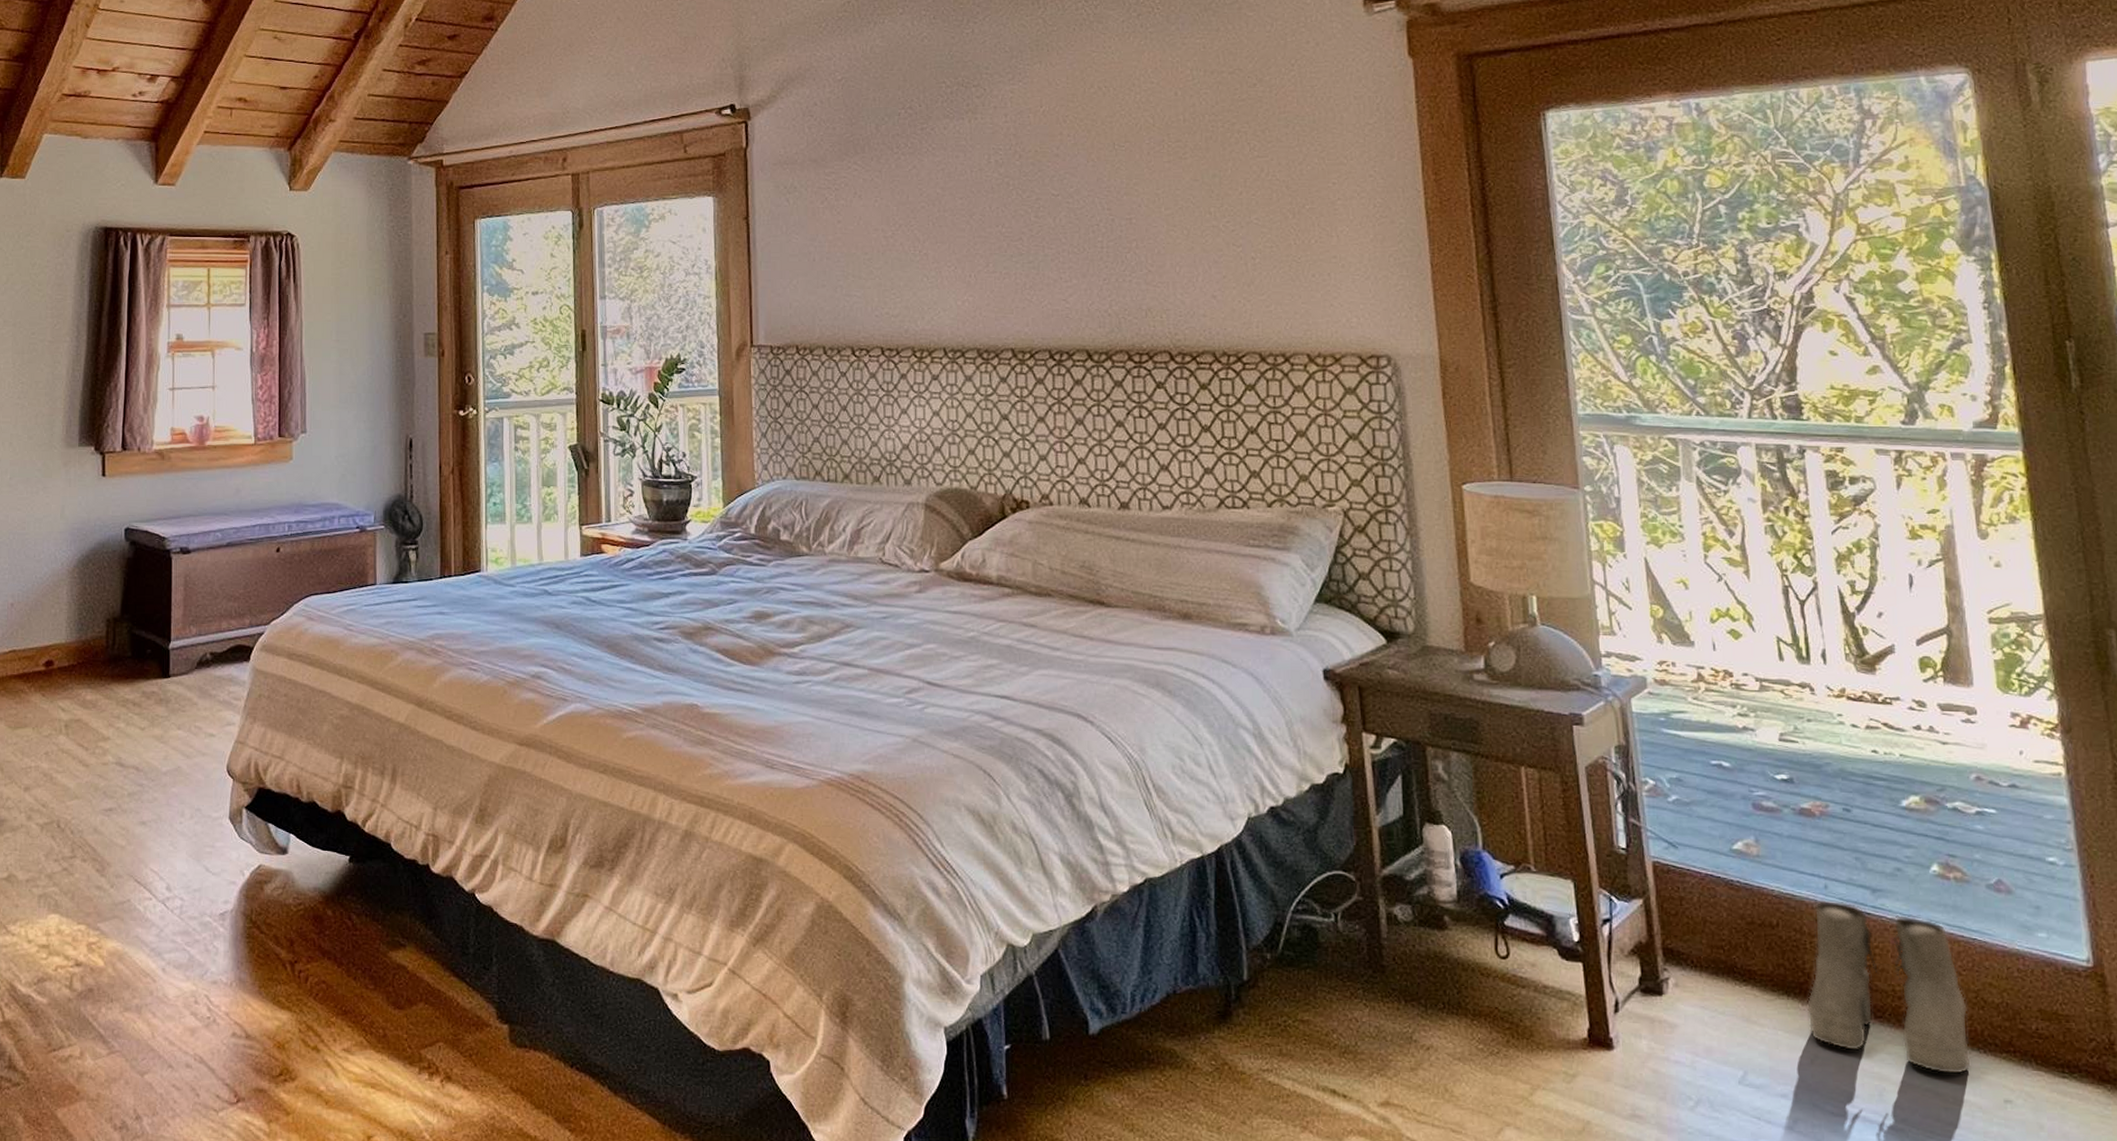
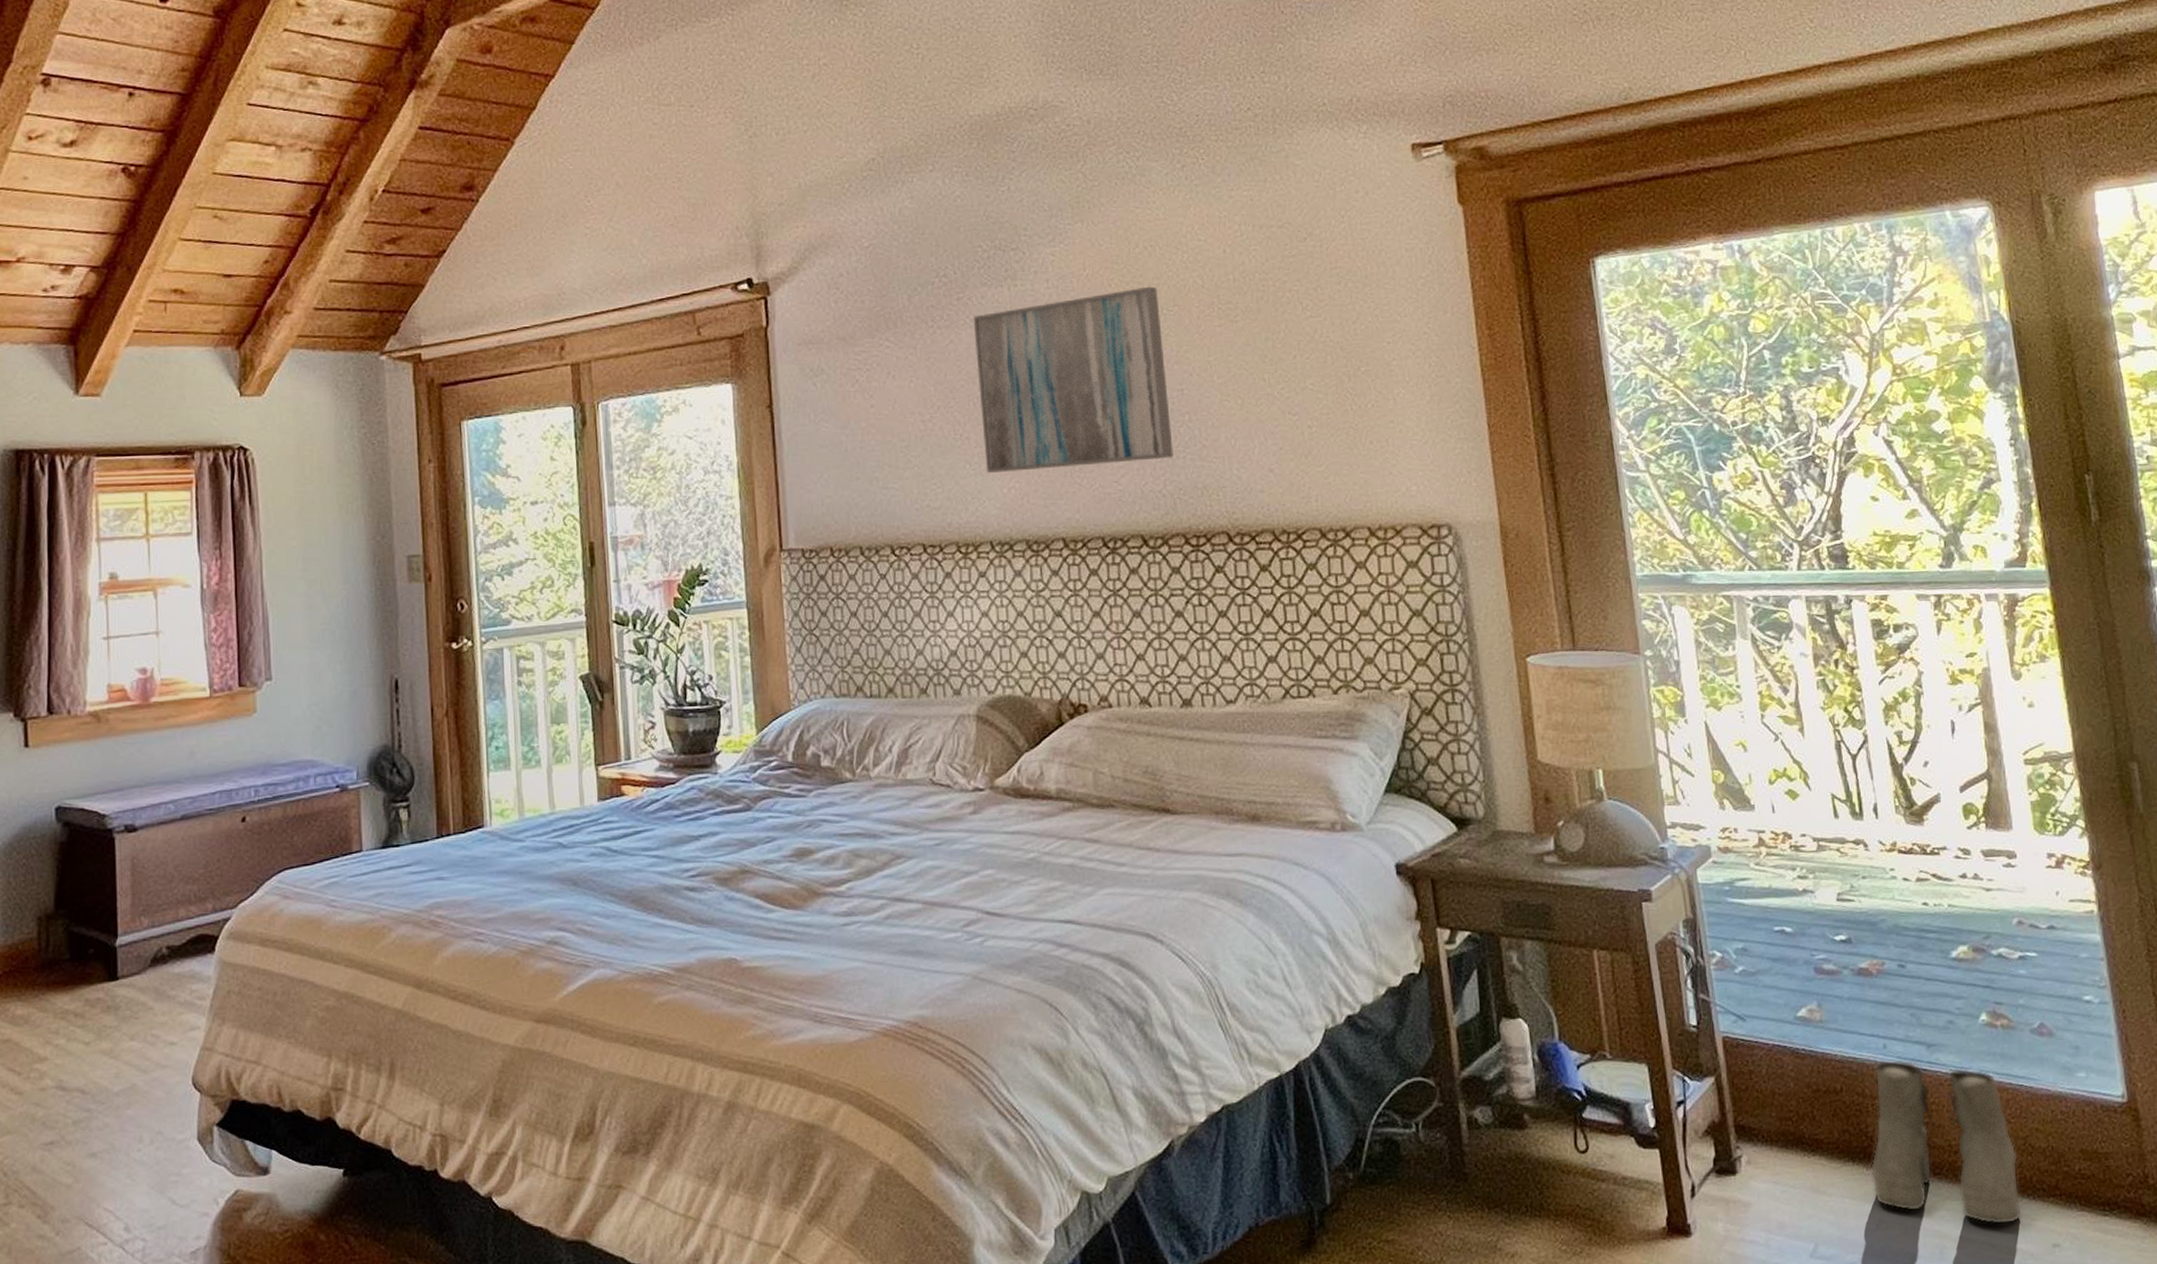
wall art: none [935,123,1120,286] -> present [973,286,1174,473]

